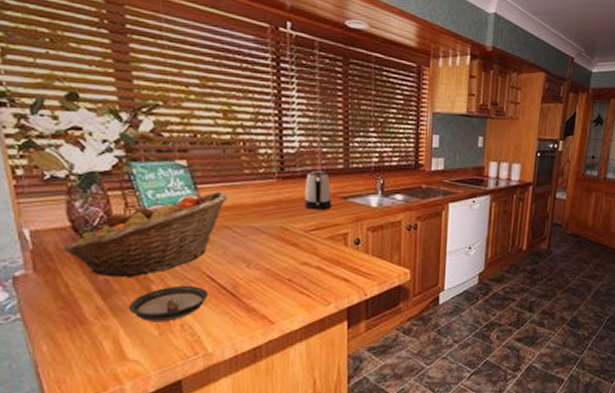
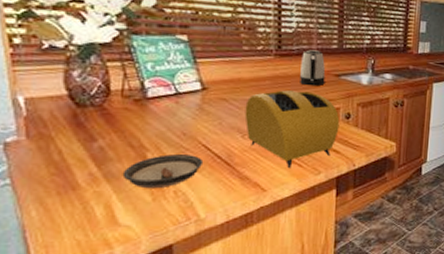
fruit basket: present [63,191,228,278] -> none [58,66,226,146]
toaster: none [249,215,349,300] -> present [245,90,340,169]

